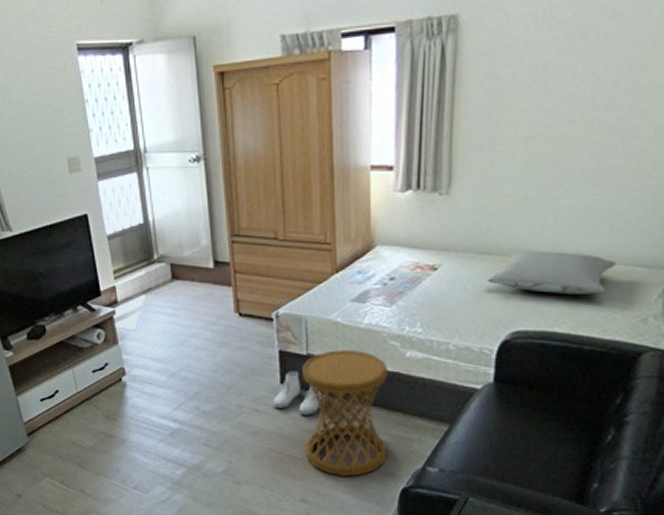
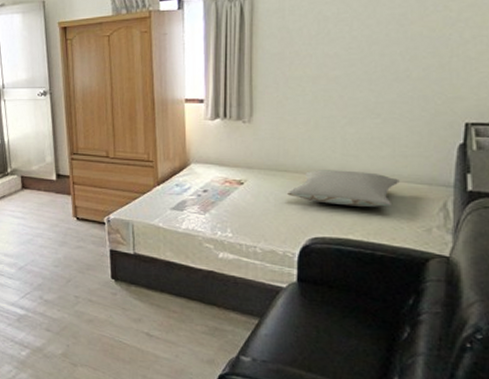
boots: present [273,371,324,415] -> none [105,267,149,307]
side table: present [301,350,389,476] -> none [129,250,205,362]

